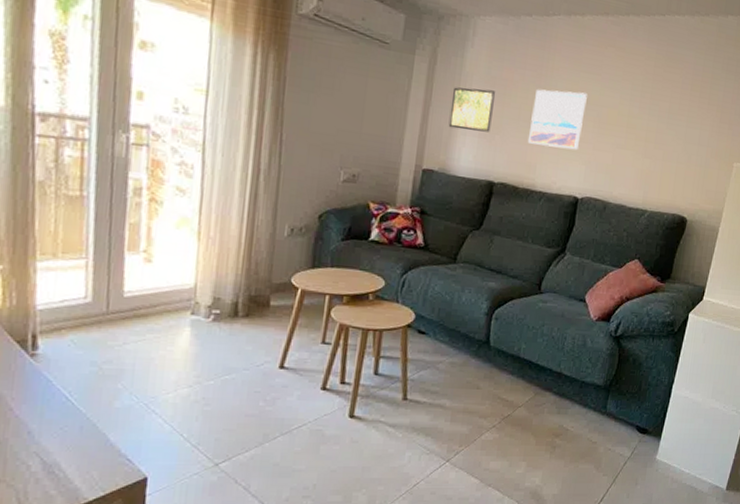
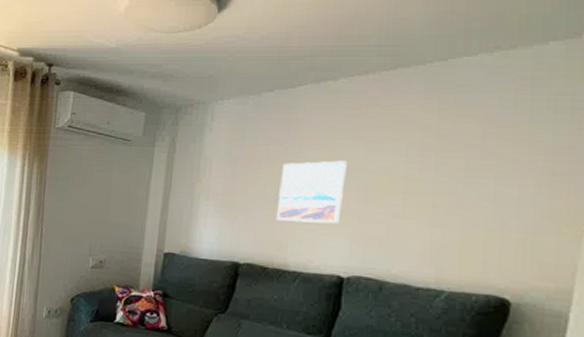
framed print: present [448,87,496,133] -> none [189,170,238,213]

